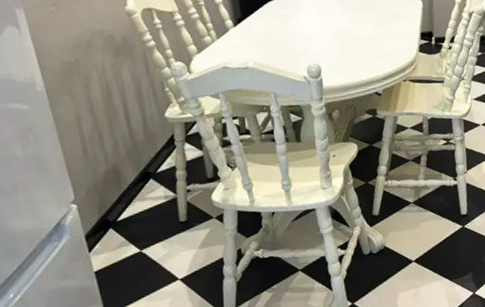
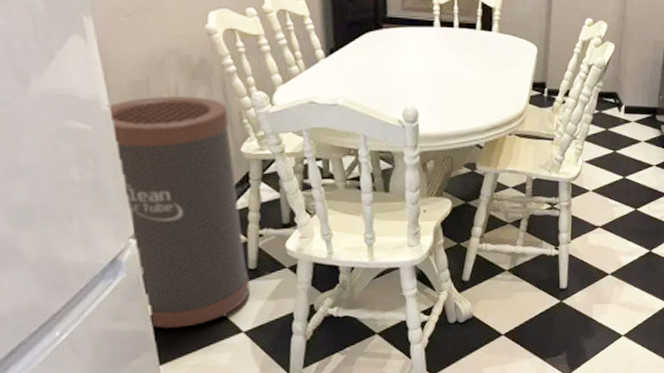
trash can: none [42,71,183,283] -> present [107,96,250,329]

